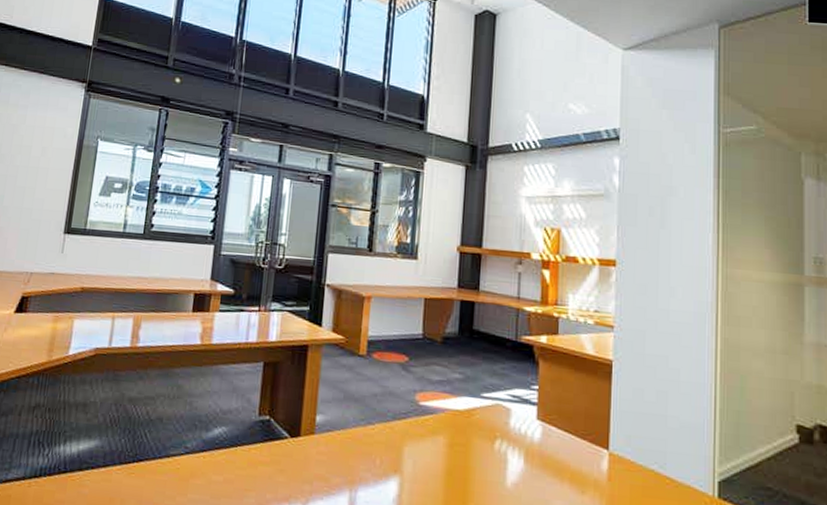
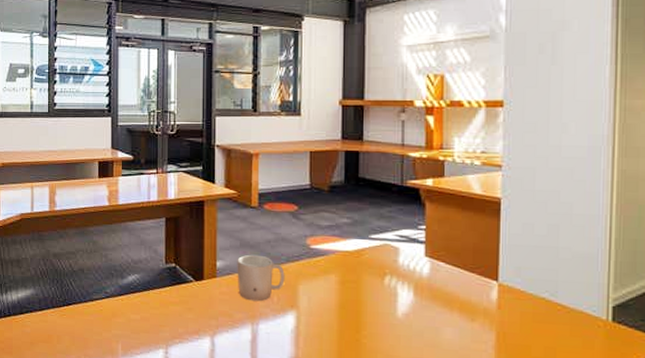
mug: none [337,409,390,465] -> present [237,254,285,302]

